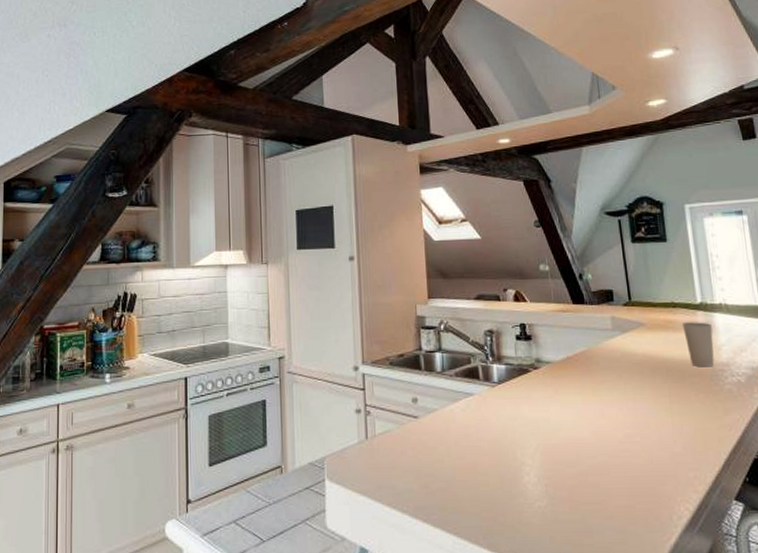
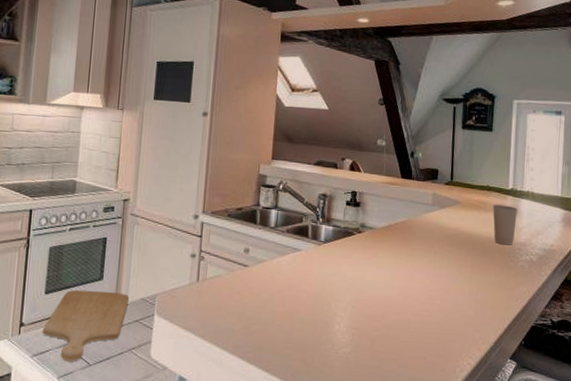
chopping board: none [210,458,297,539] -> present [42,289,130,362]

